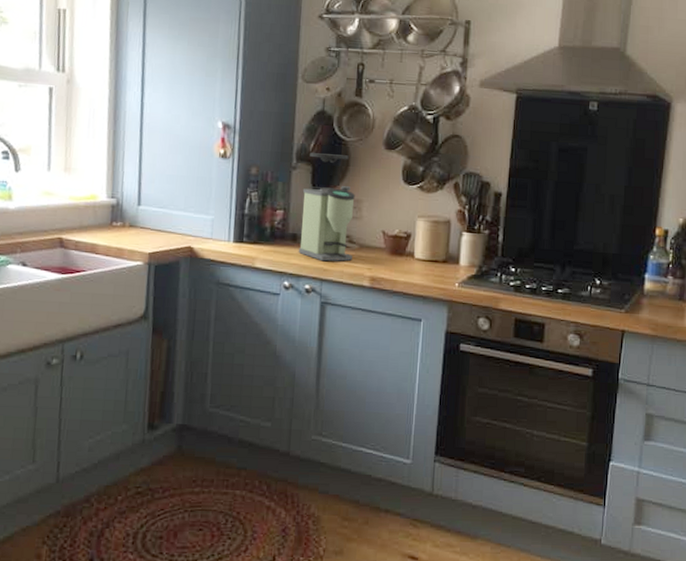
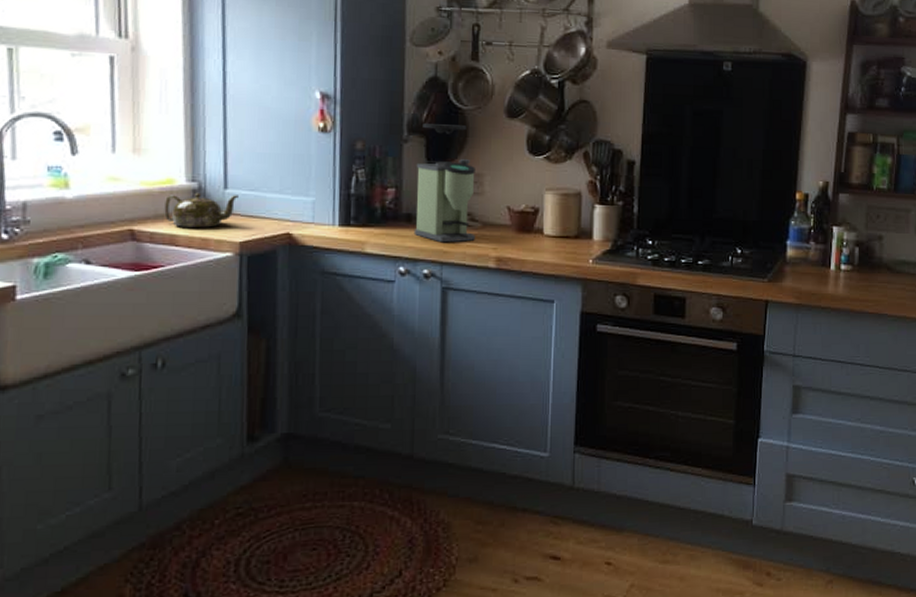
teapot: none [87,208,150,239] -> present [164,192,238,228]

